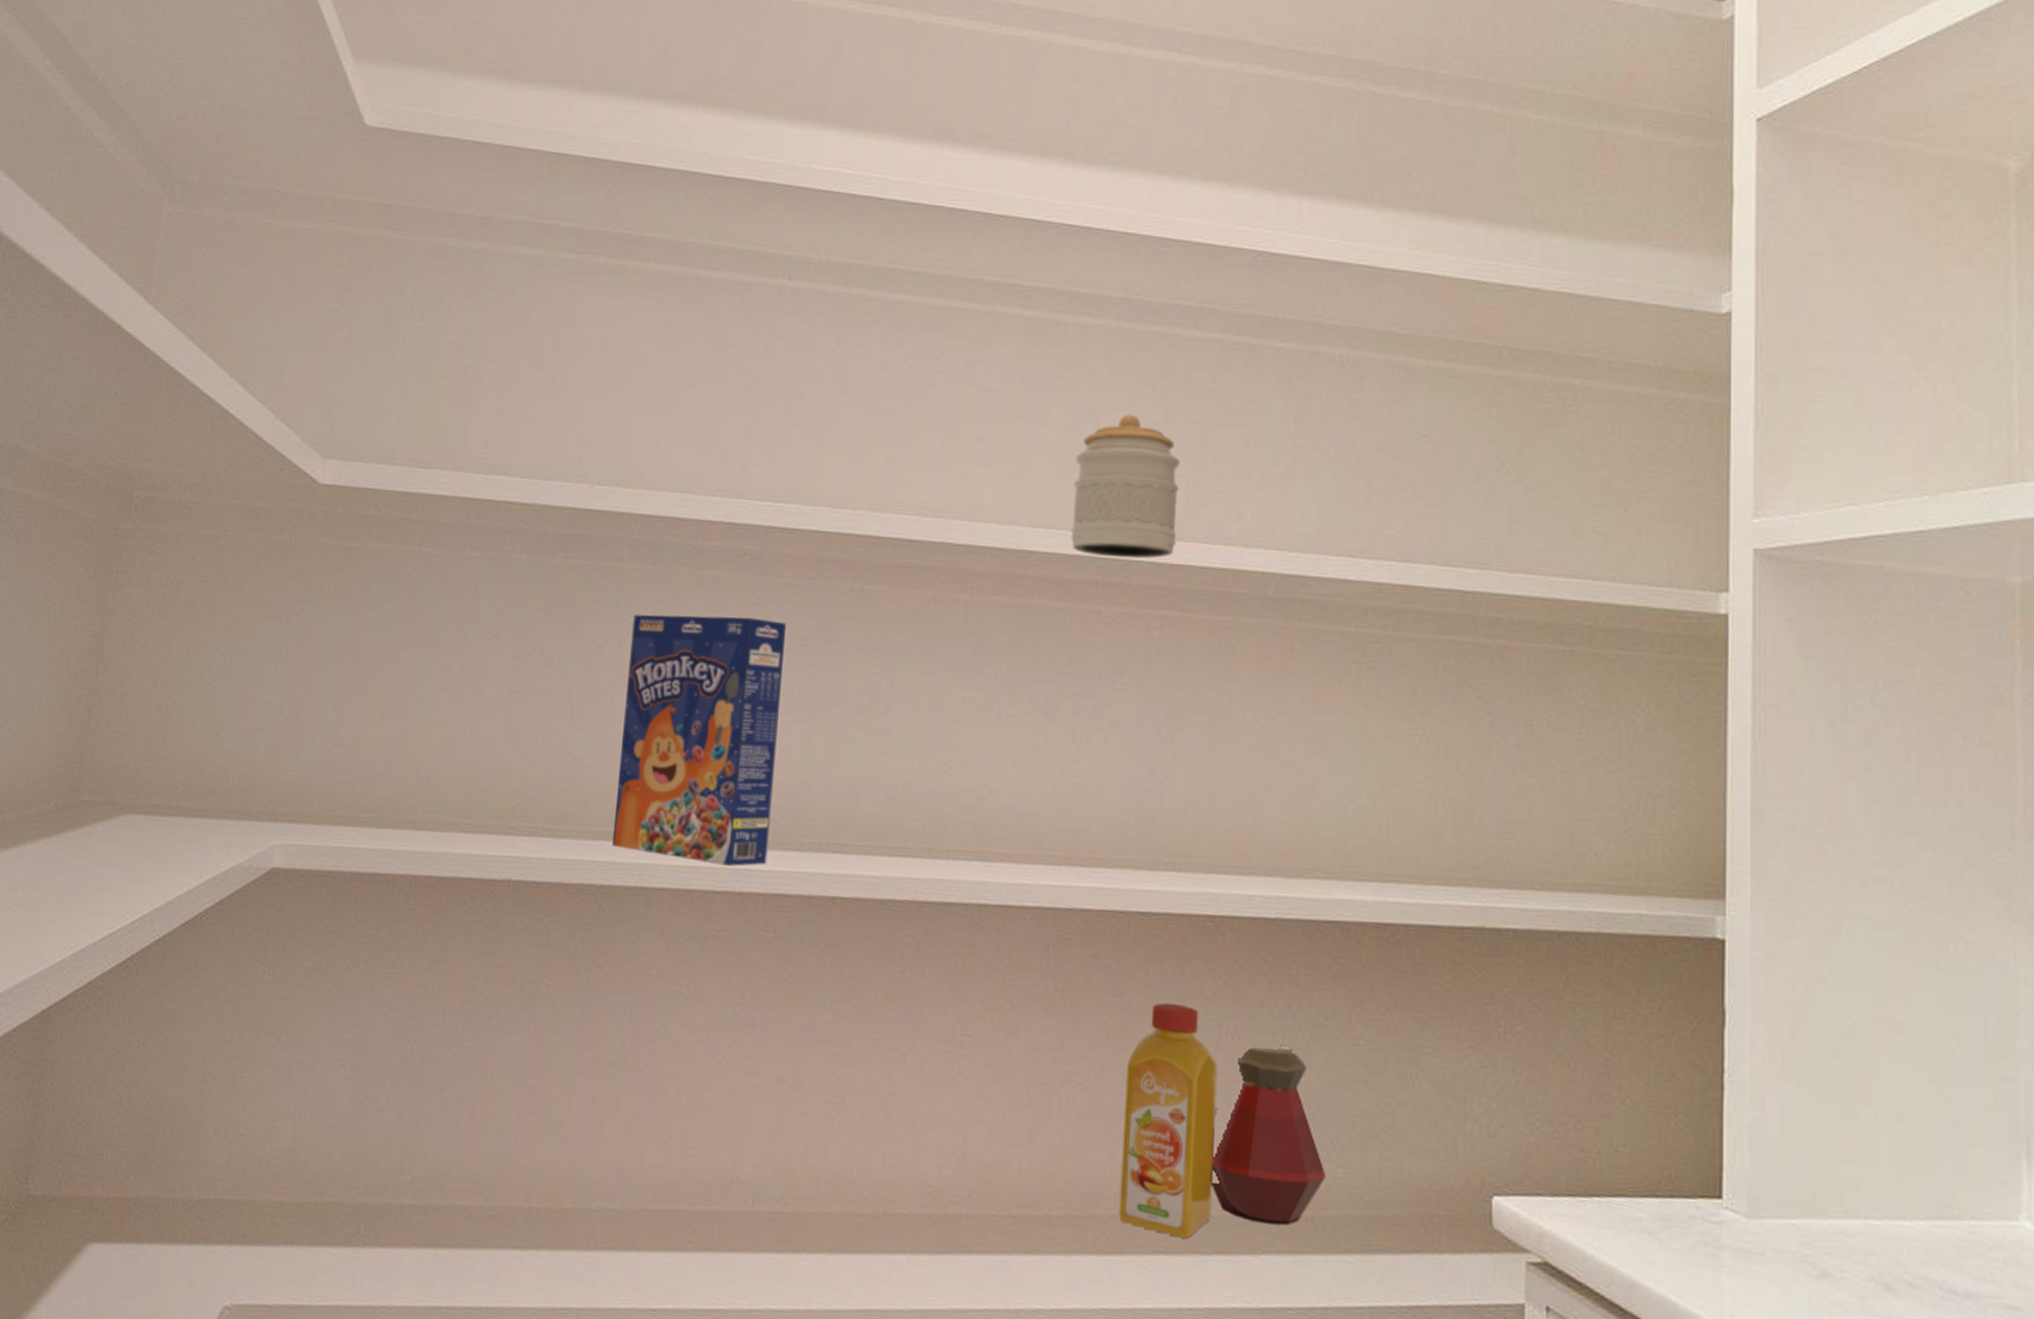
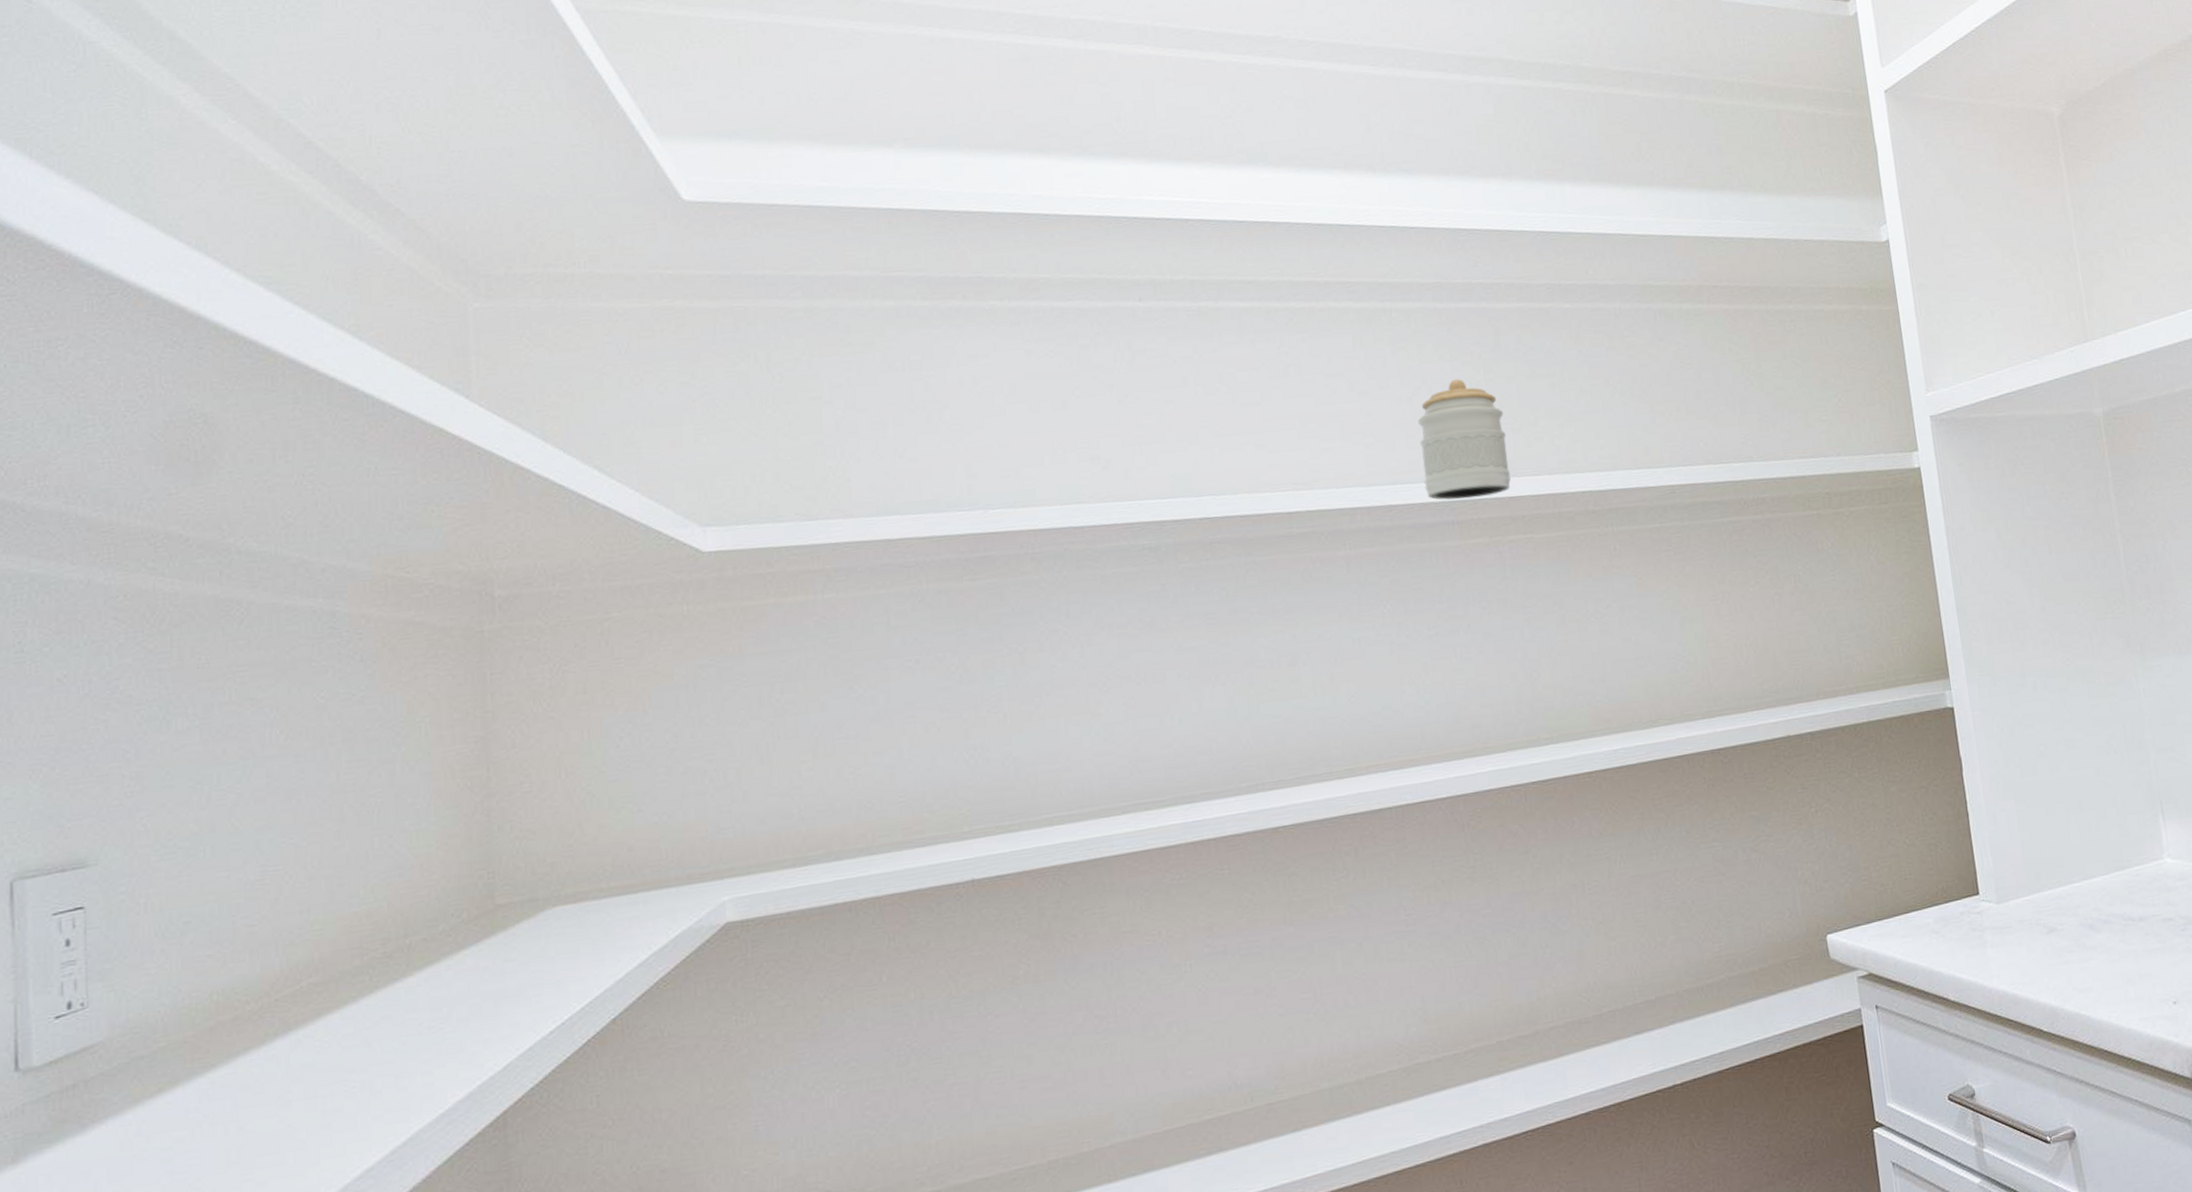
cereal box: present [611,615,786,867] -> none [1049,602,1212,829]
juice bottle: present [1119,1003,1217,1239] -> none [1542,848,1627,1031]
bottle: present [1210,1045,1327,1226] -> none [1615,860,1707,1003]

